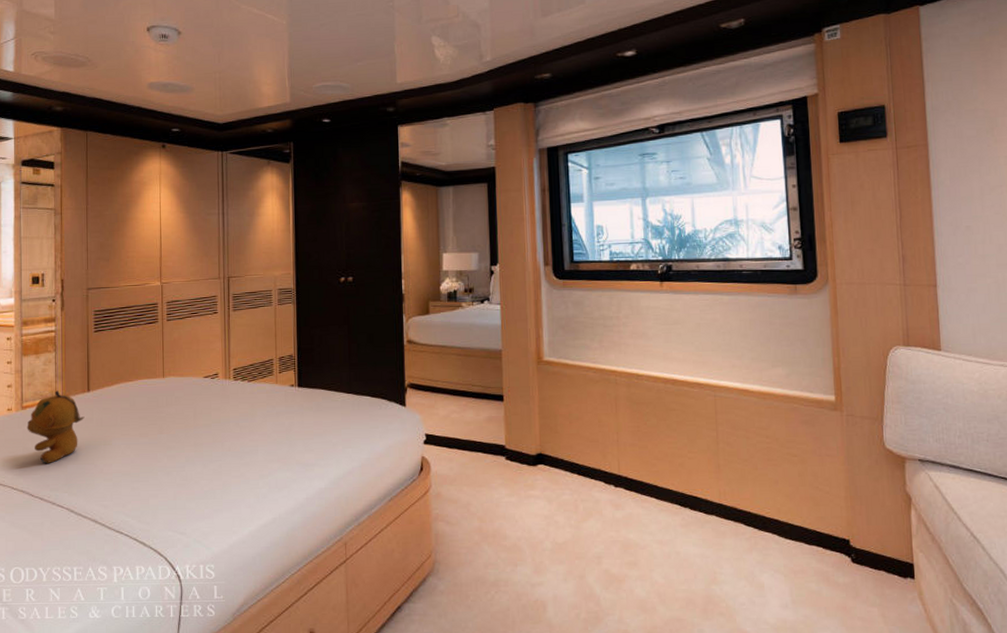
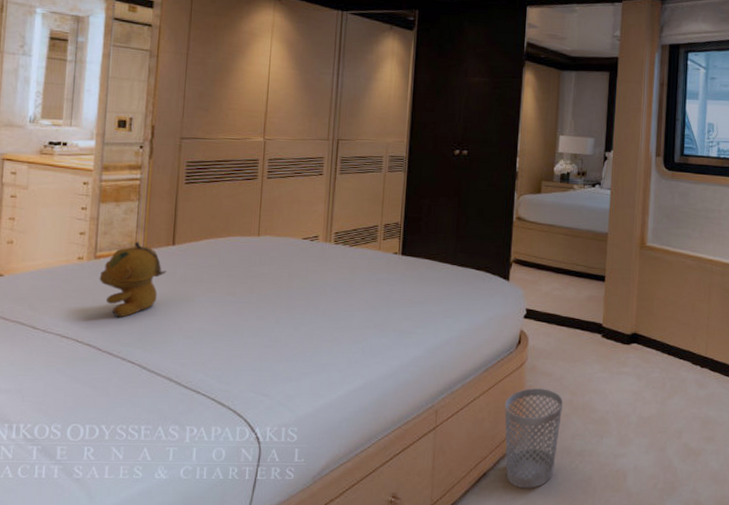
wastebasket: none [413,516,473,622] -> present [504,388,564,489]

